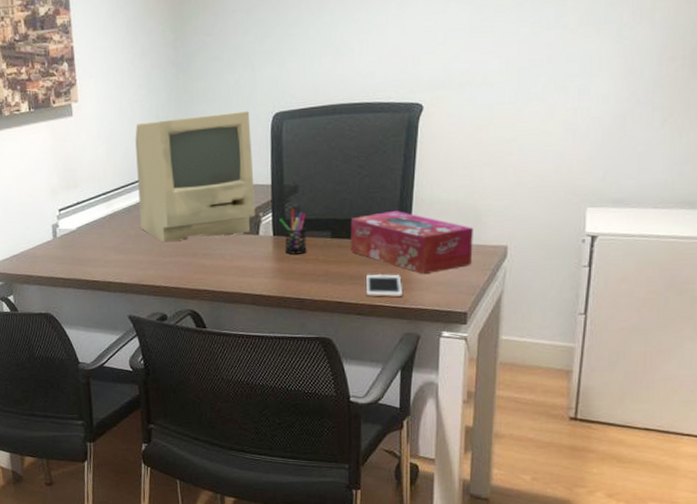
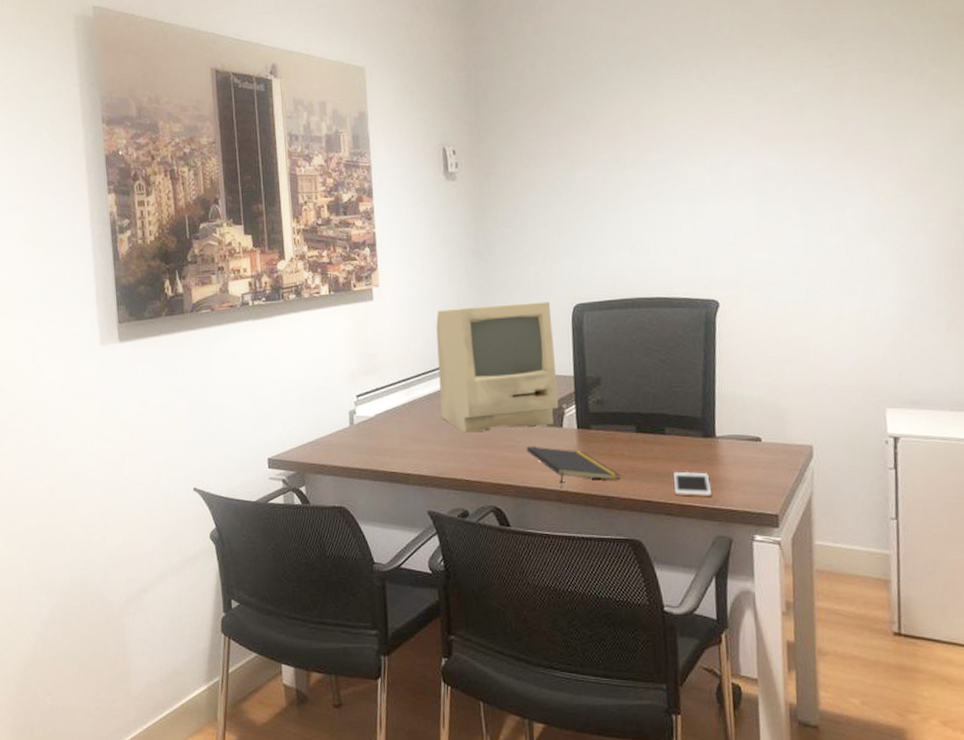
notepad: none [223,253,314,292] -> present [526,446,621,488]
pen holder: present [279,209,307,255] -> none [583,402,612,449]
tissue box: present [350,211,473,275] -> none [654,406,779,474]

